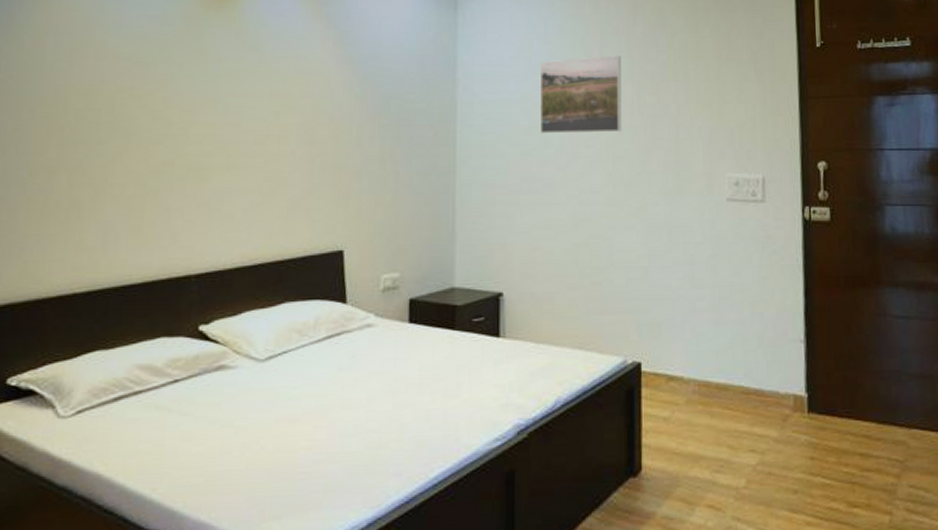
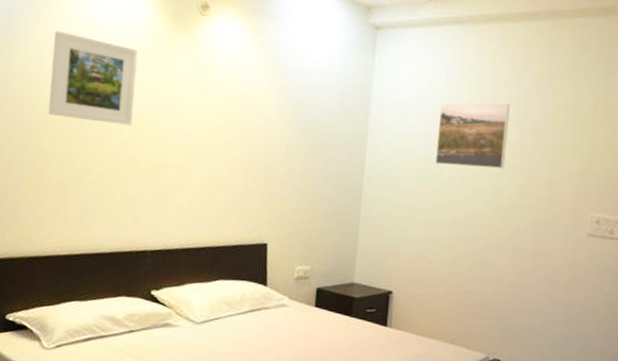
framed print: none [53,14,167,121] -> present [48,30,138,125]

